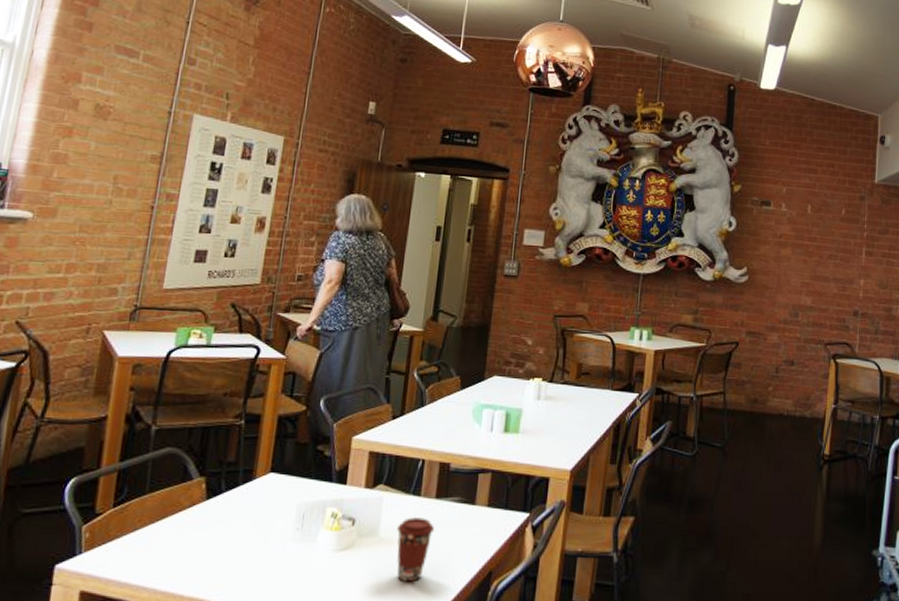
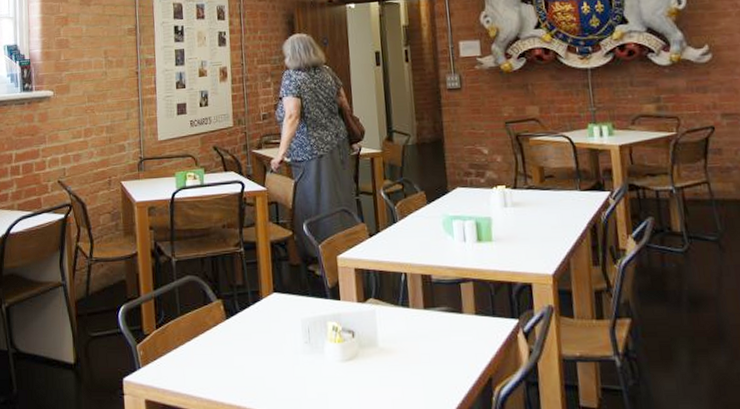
coffee cup: present [397,516,435,583] -> none [394,326,429,389]

